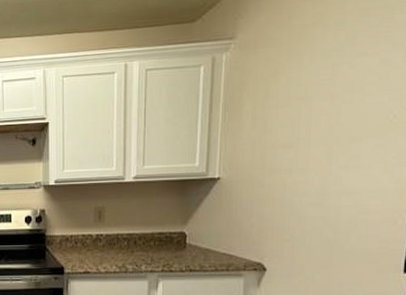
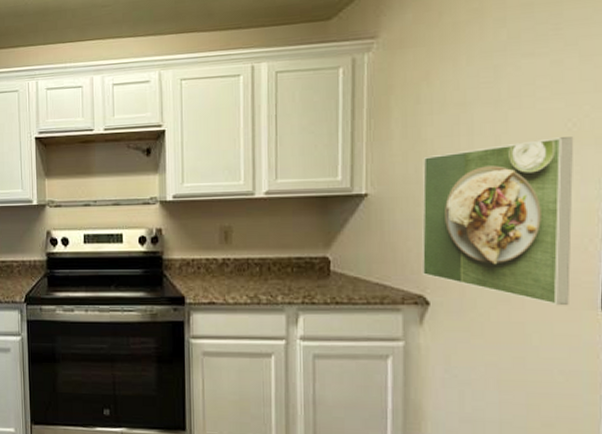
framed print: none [261,127,394,270] -> present [421,137,574,306]

